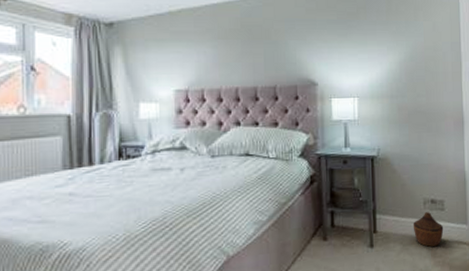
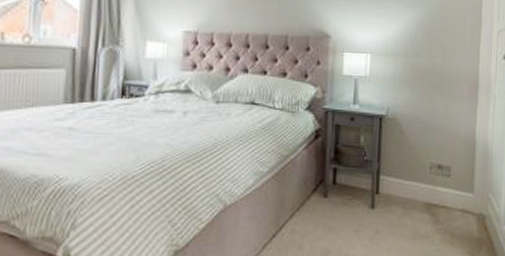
woven basket: present [413,212,444,247] -> none [416,177,448,213]

